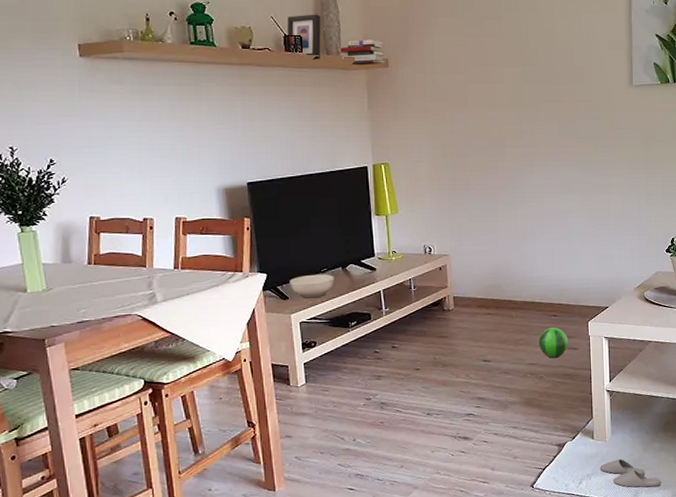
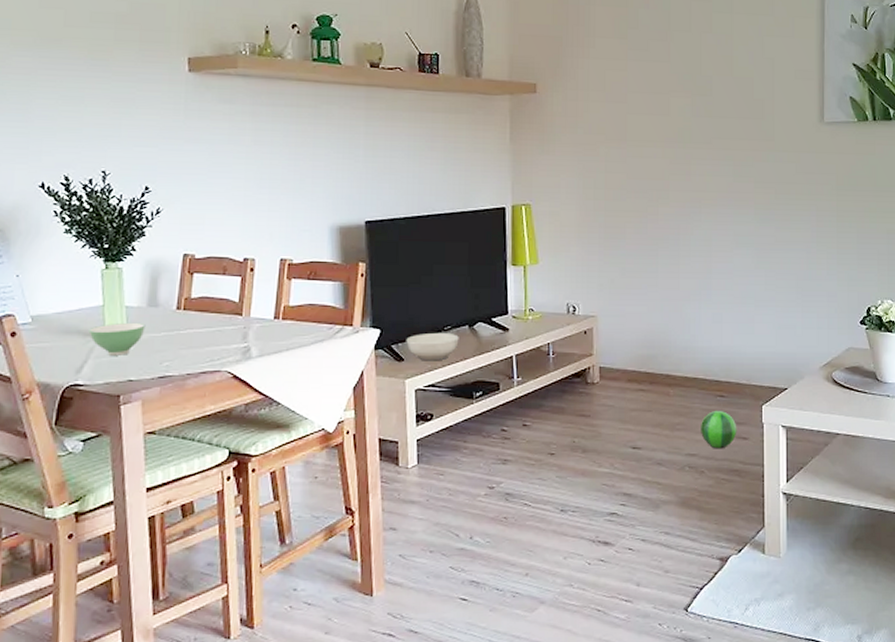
bowl: none [11,277,62,306] -> present [88,322,146,355]
picture frame: present [287,14,321,60] -> none [422,30,462,83]
books: present [338,39,385,66] -> none [480,60,533,91]
slippers: present [600,459,661,488] -> none [771,581,848,621]

